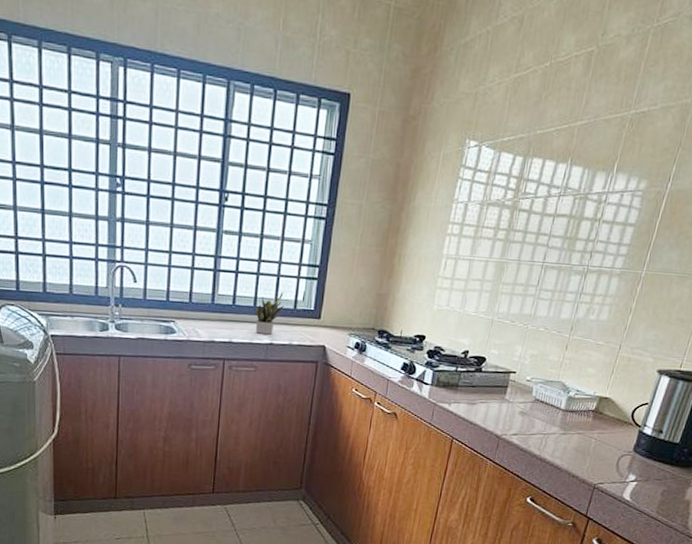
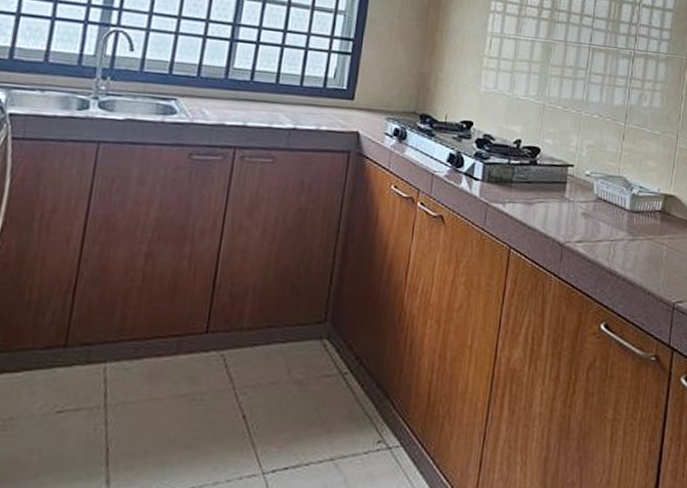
potted plant: present [255,291,284,335] -> none [276,67,312,118]

